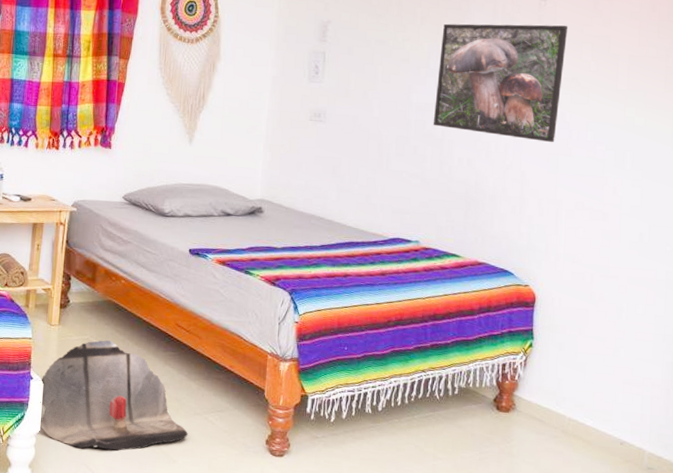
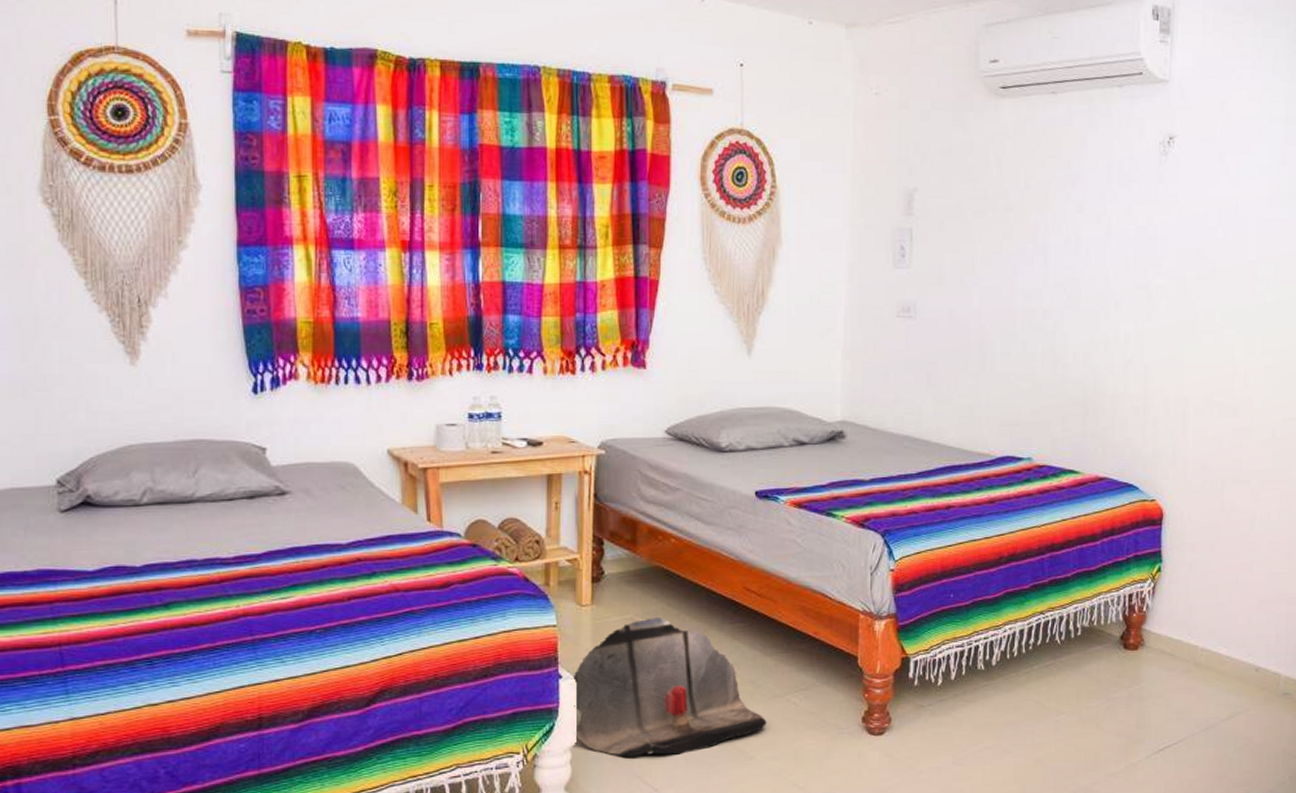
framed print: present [433,23,568,143] -> none [1043,185,1192,329]

